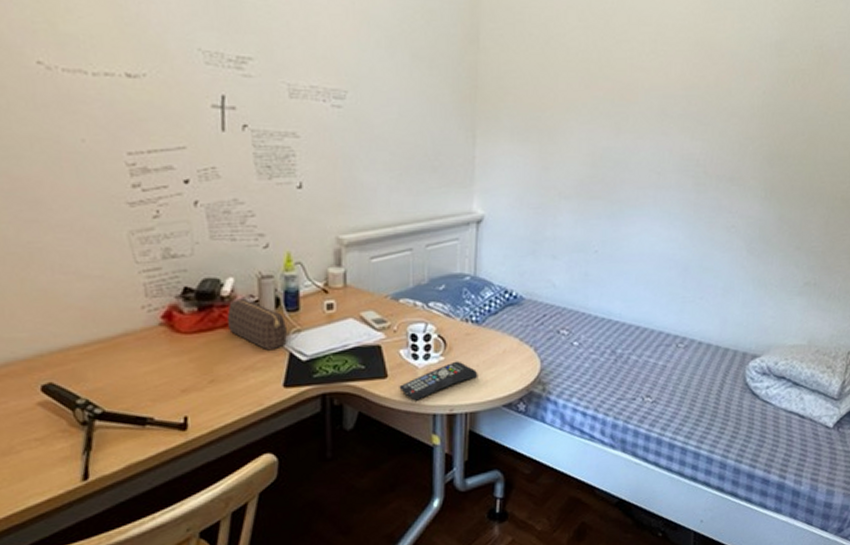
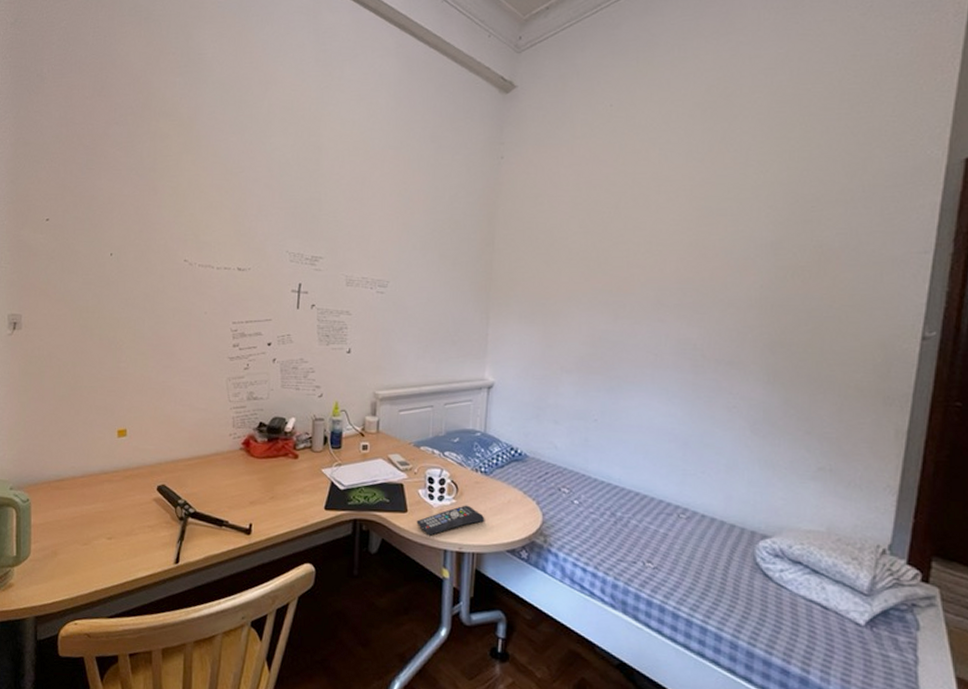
speaker: present [227,298,288,351] -> none [288,434,331,478]

